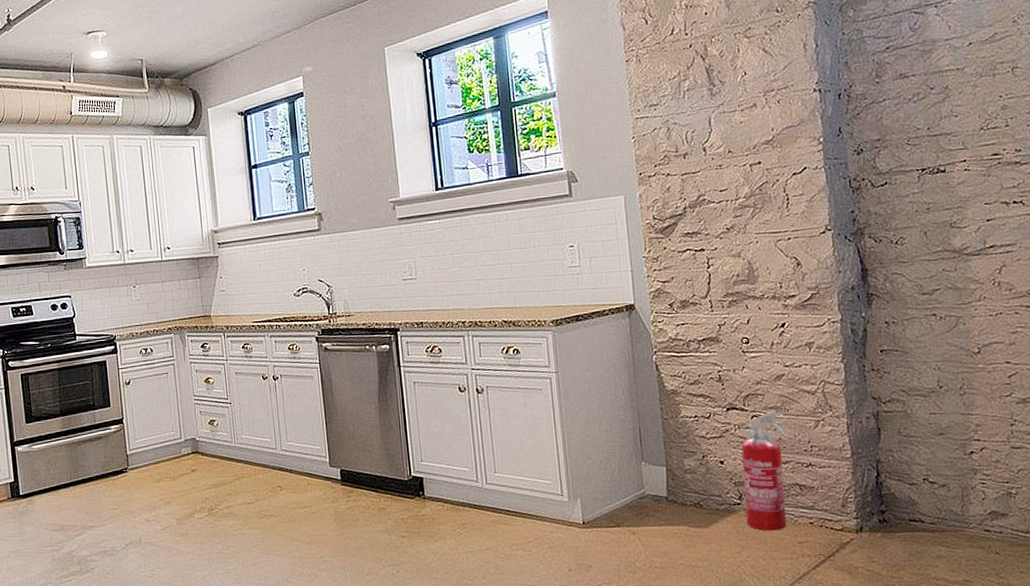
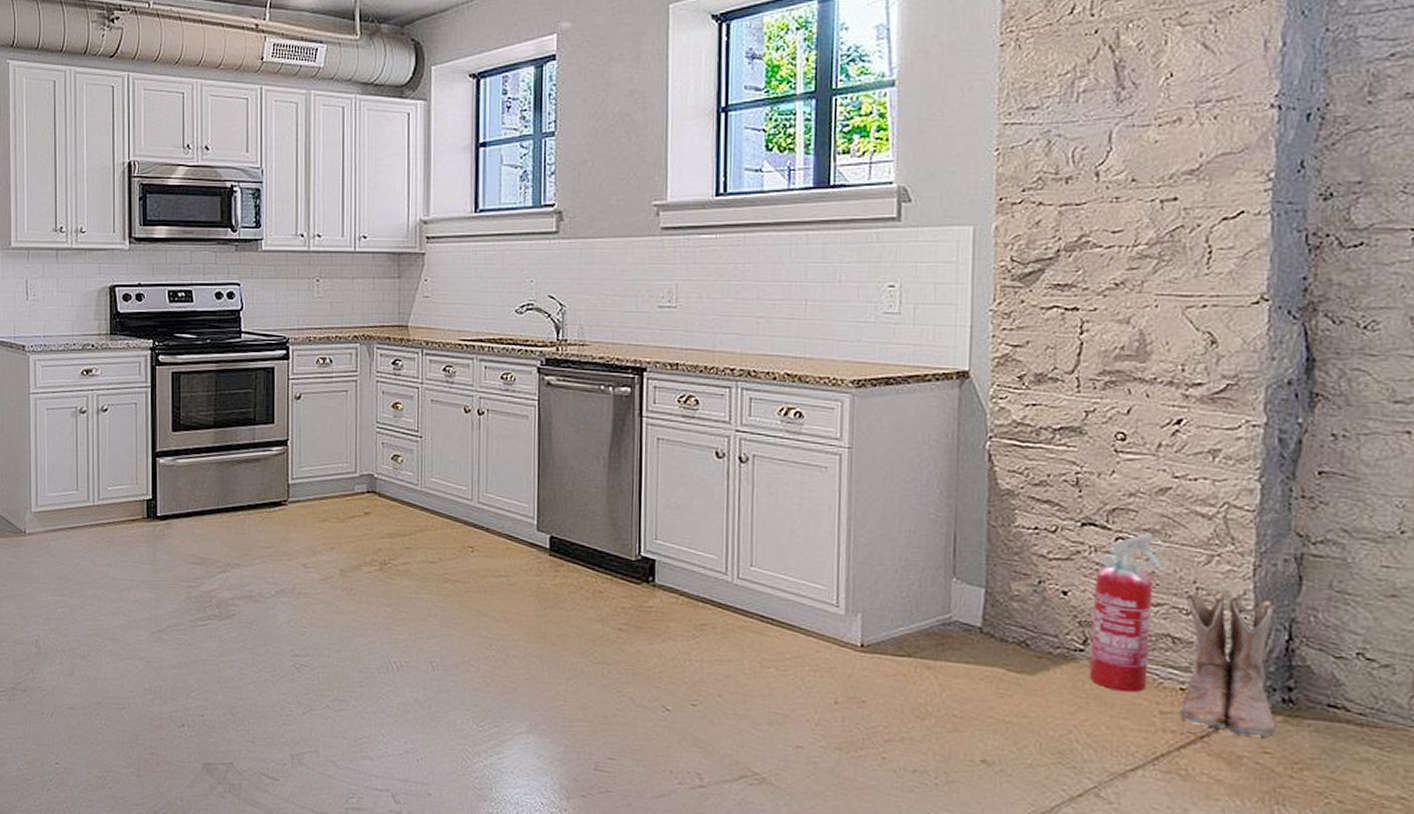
boots: none [804,447,877,552] -> present [1180,589,1274,739]

